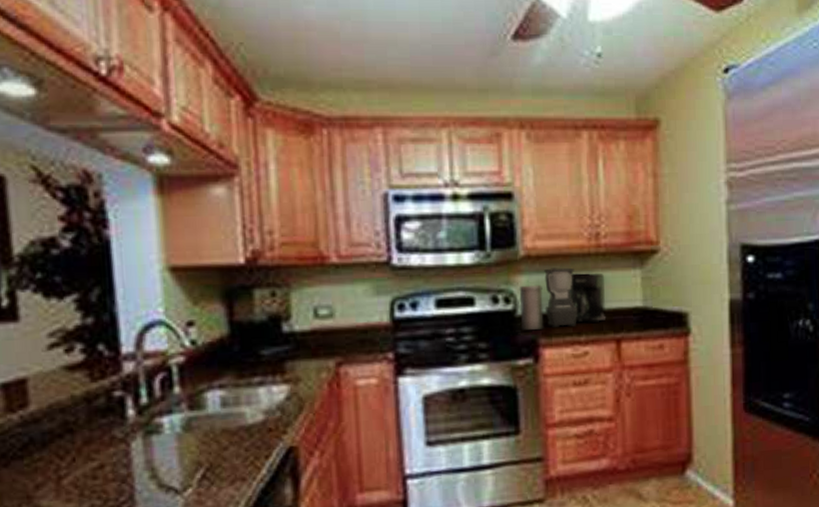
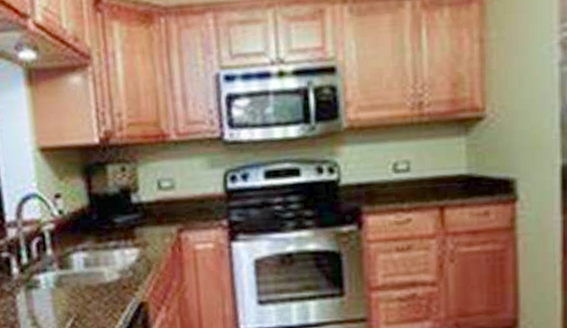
canister: present [519,284,544,331] -> none [342,154,367,199]
blender: present [543,267,578,327] -> none [366,137,401,195]
coffee maker: present [570,273,605,324] -> none [393,142,429,192]

